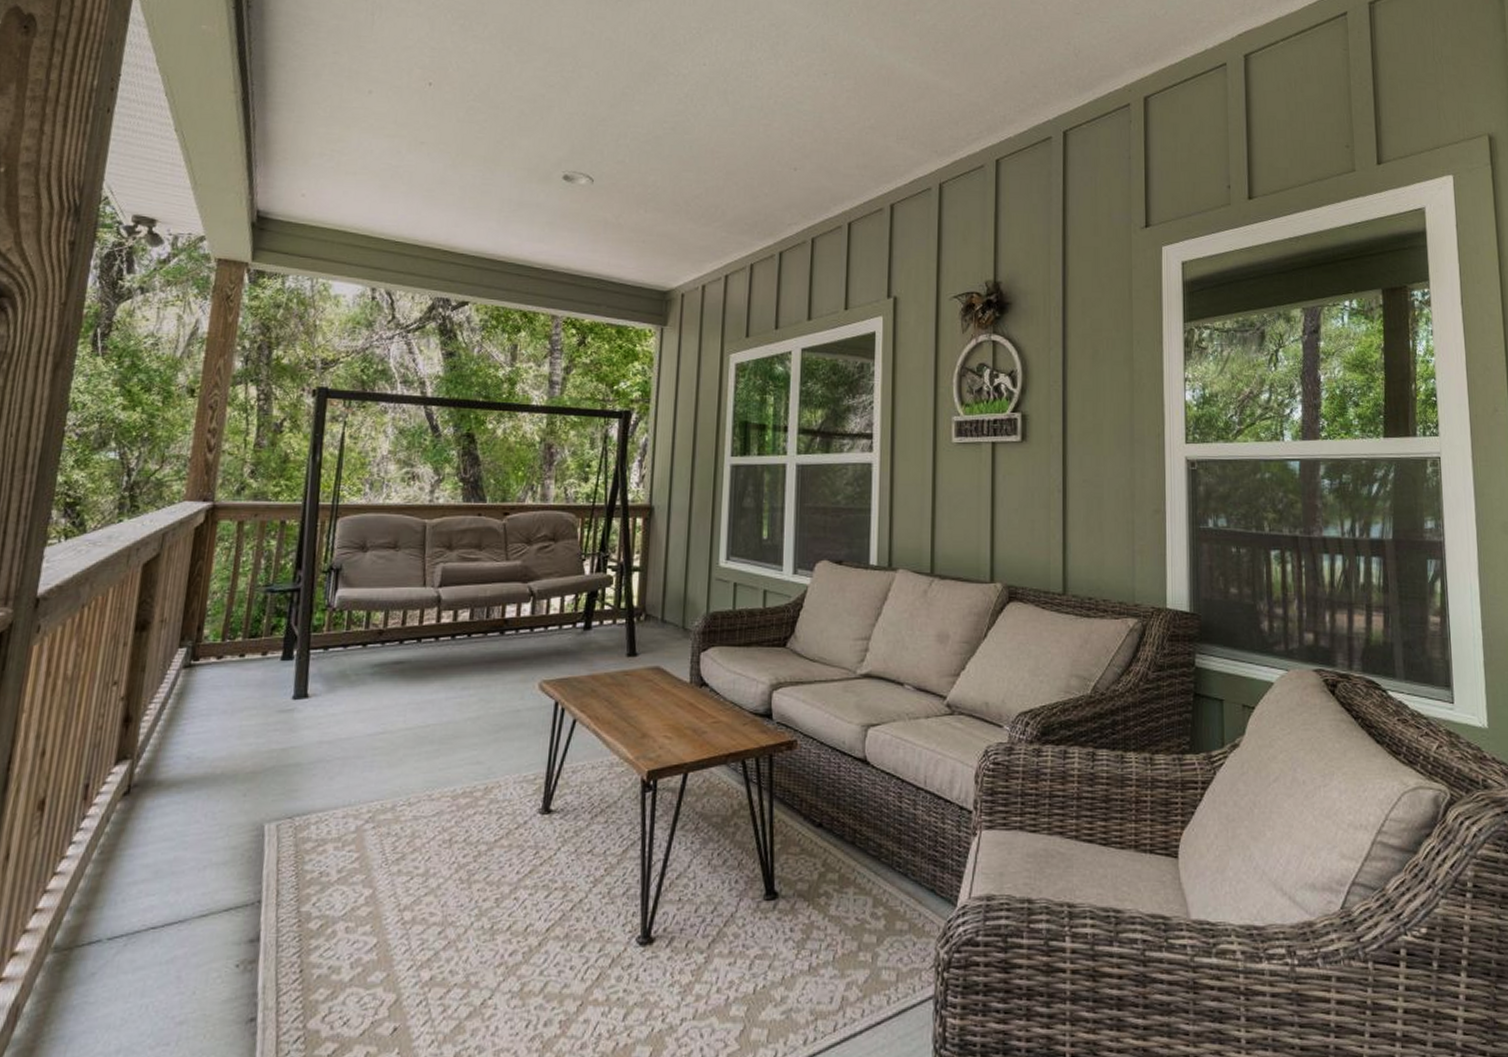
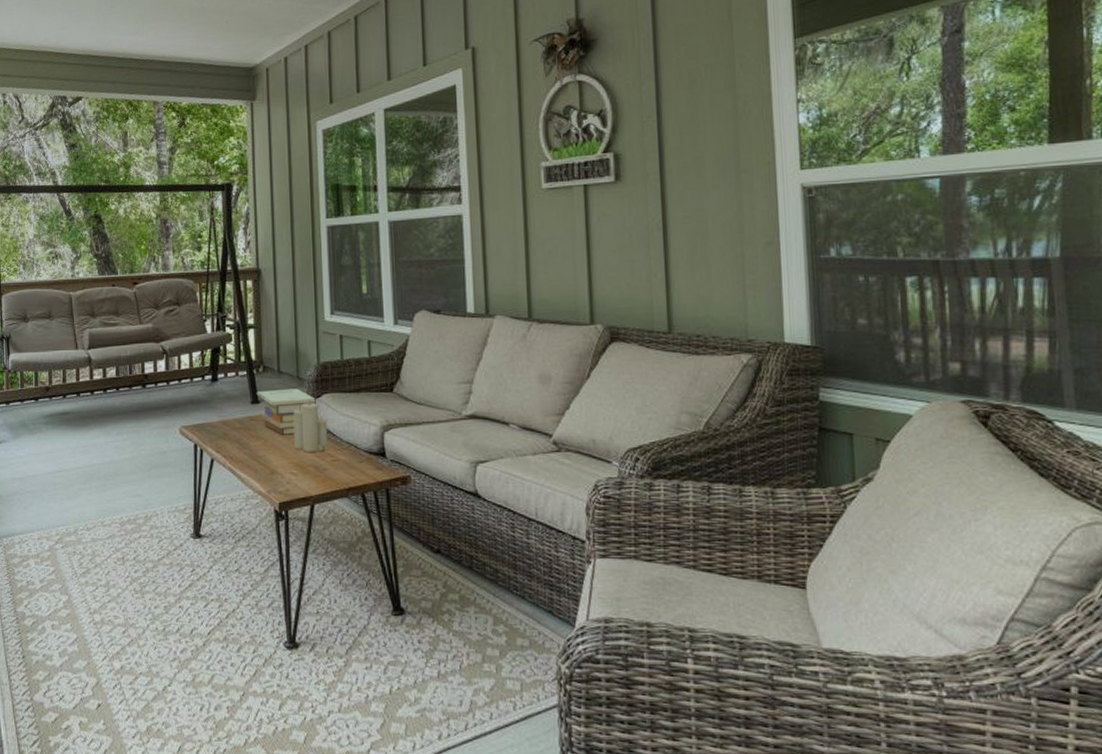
books: none [634,640,701,694] -> present [256,388,316,436]
candle: none [672,654,712,713] -> present [293,400,329,452]

